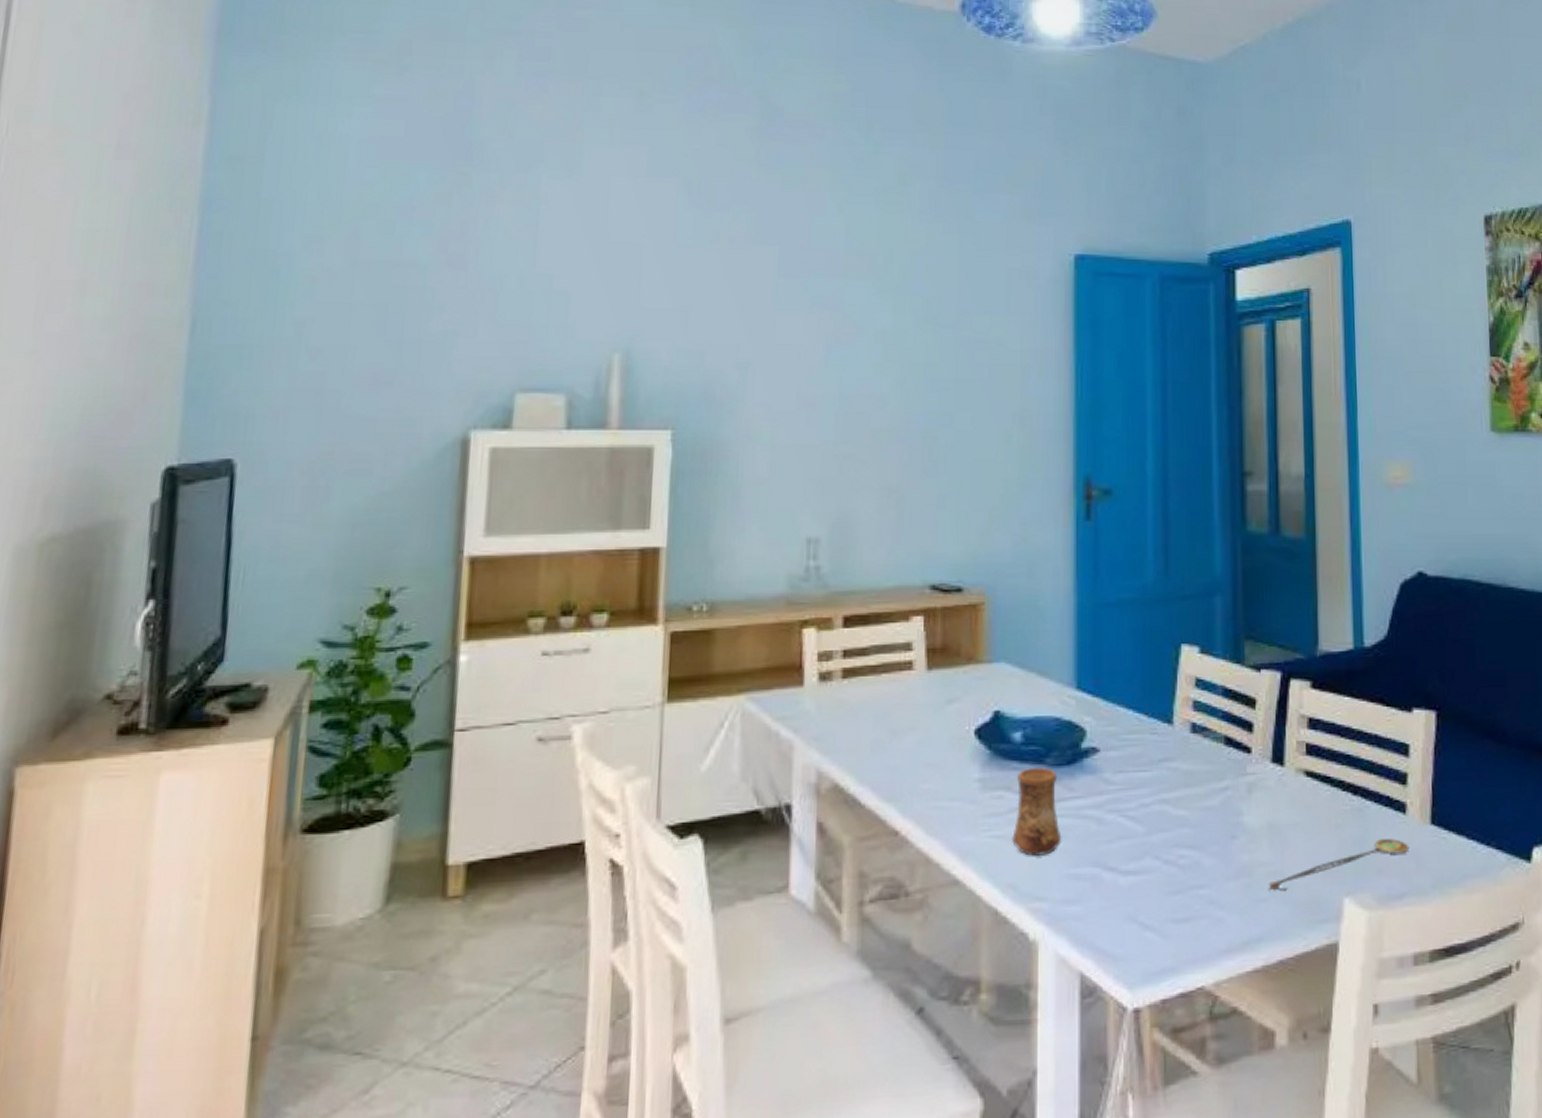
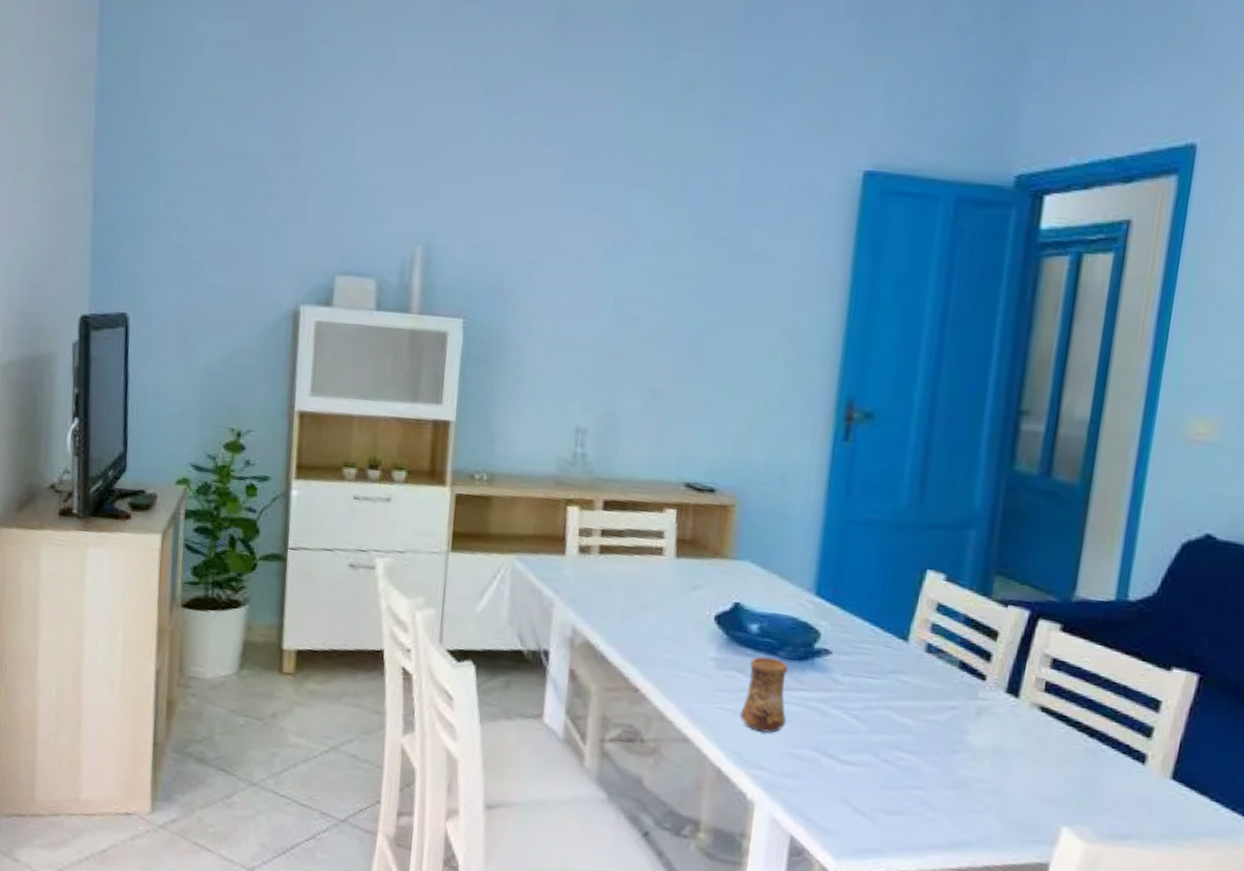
pendant necklace: present [1268,839,1409,891] -> none [984,782,1143,808]

